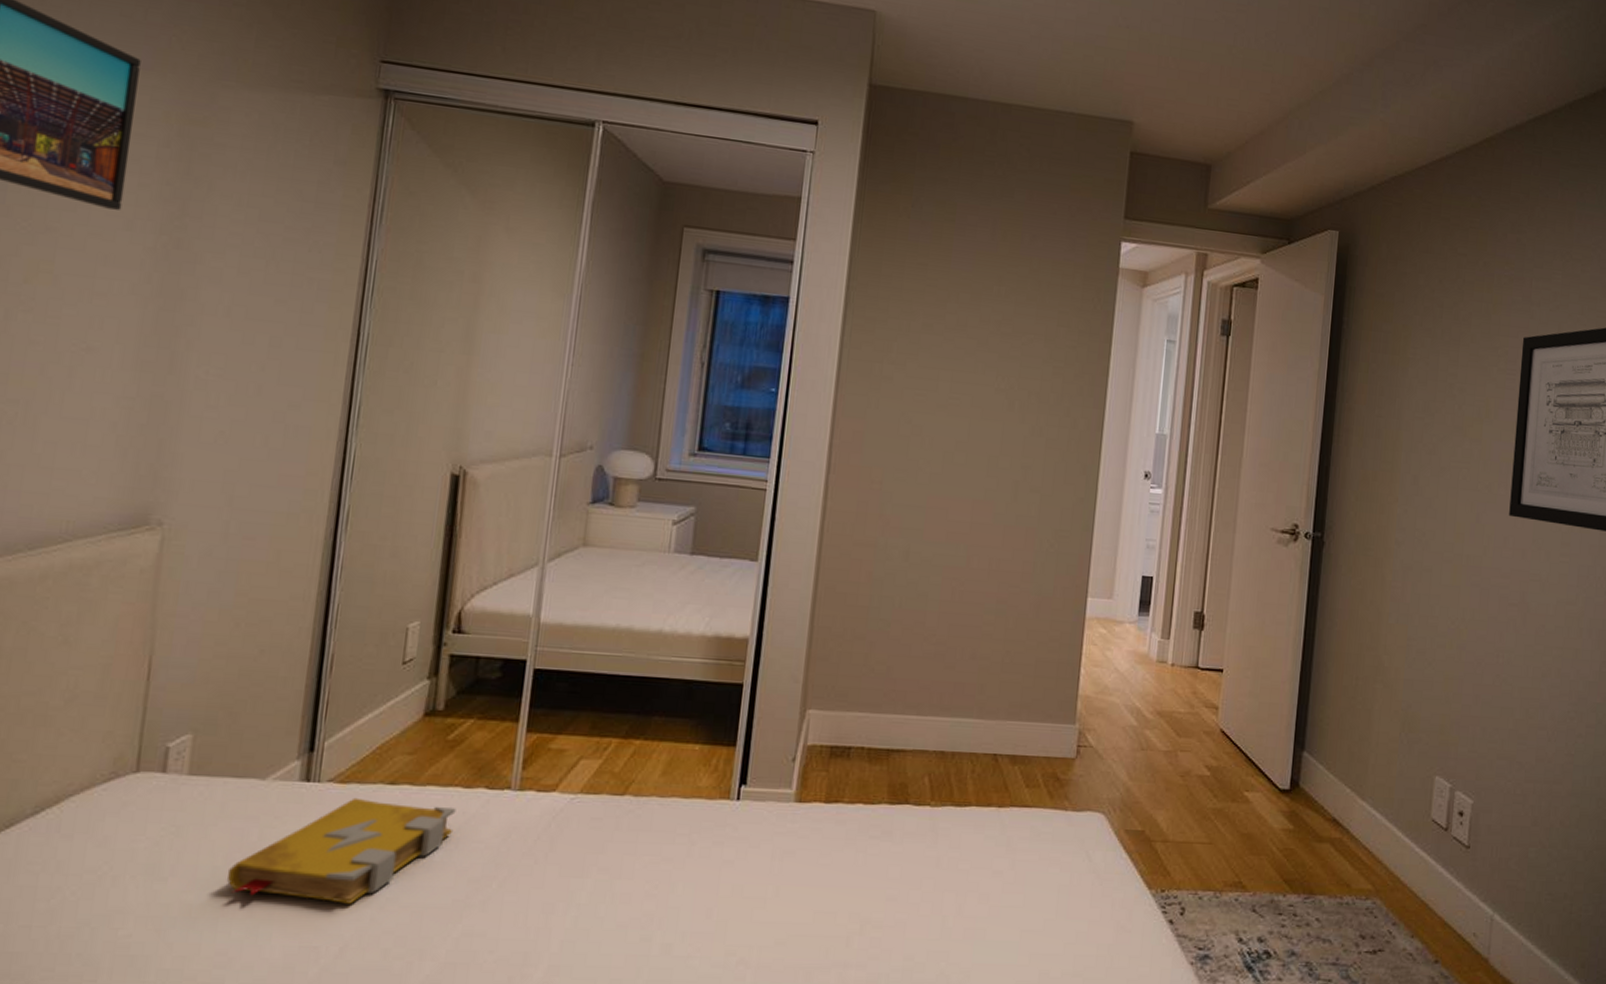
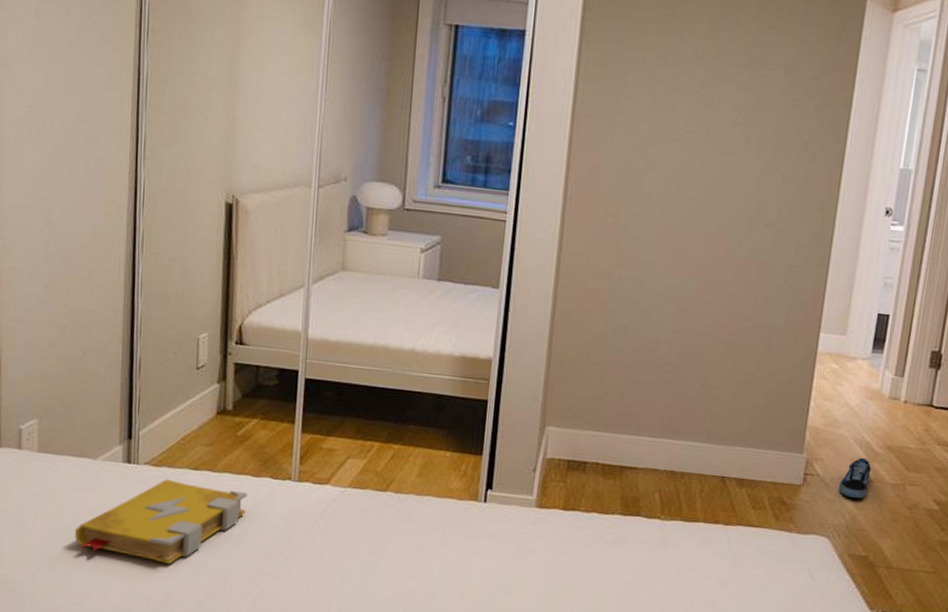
shoe: none [1111,724,1144,769] -> present [838,457,872,499]

